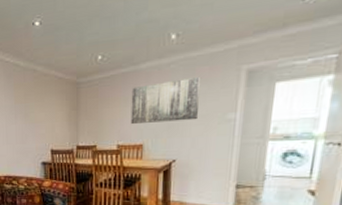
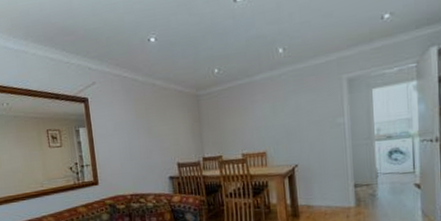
wall art: present [130,76,202,125] -> none [249,85,313,134]

